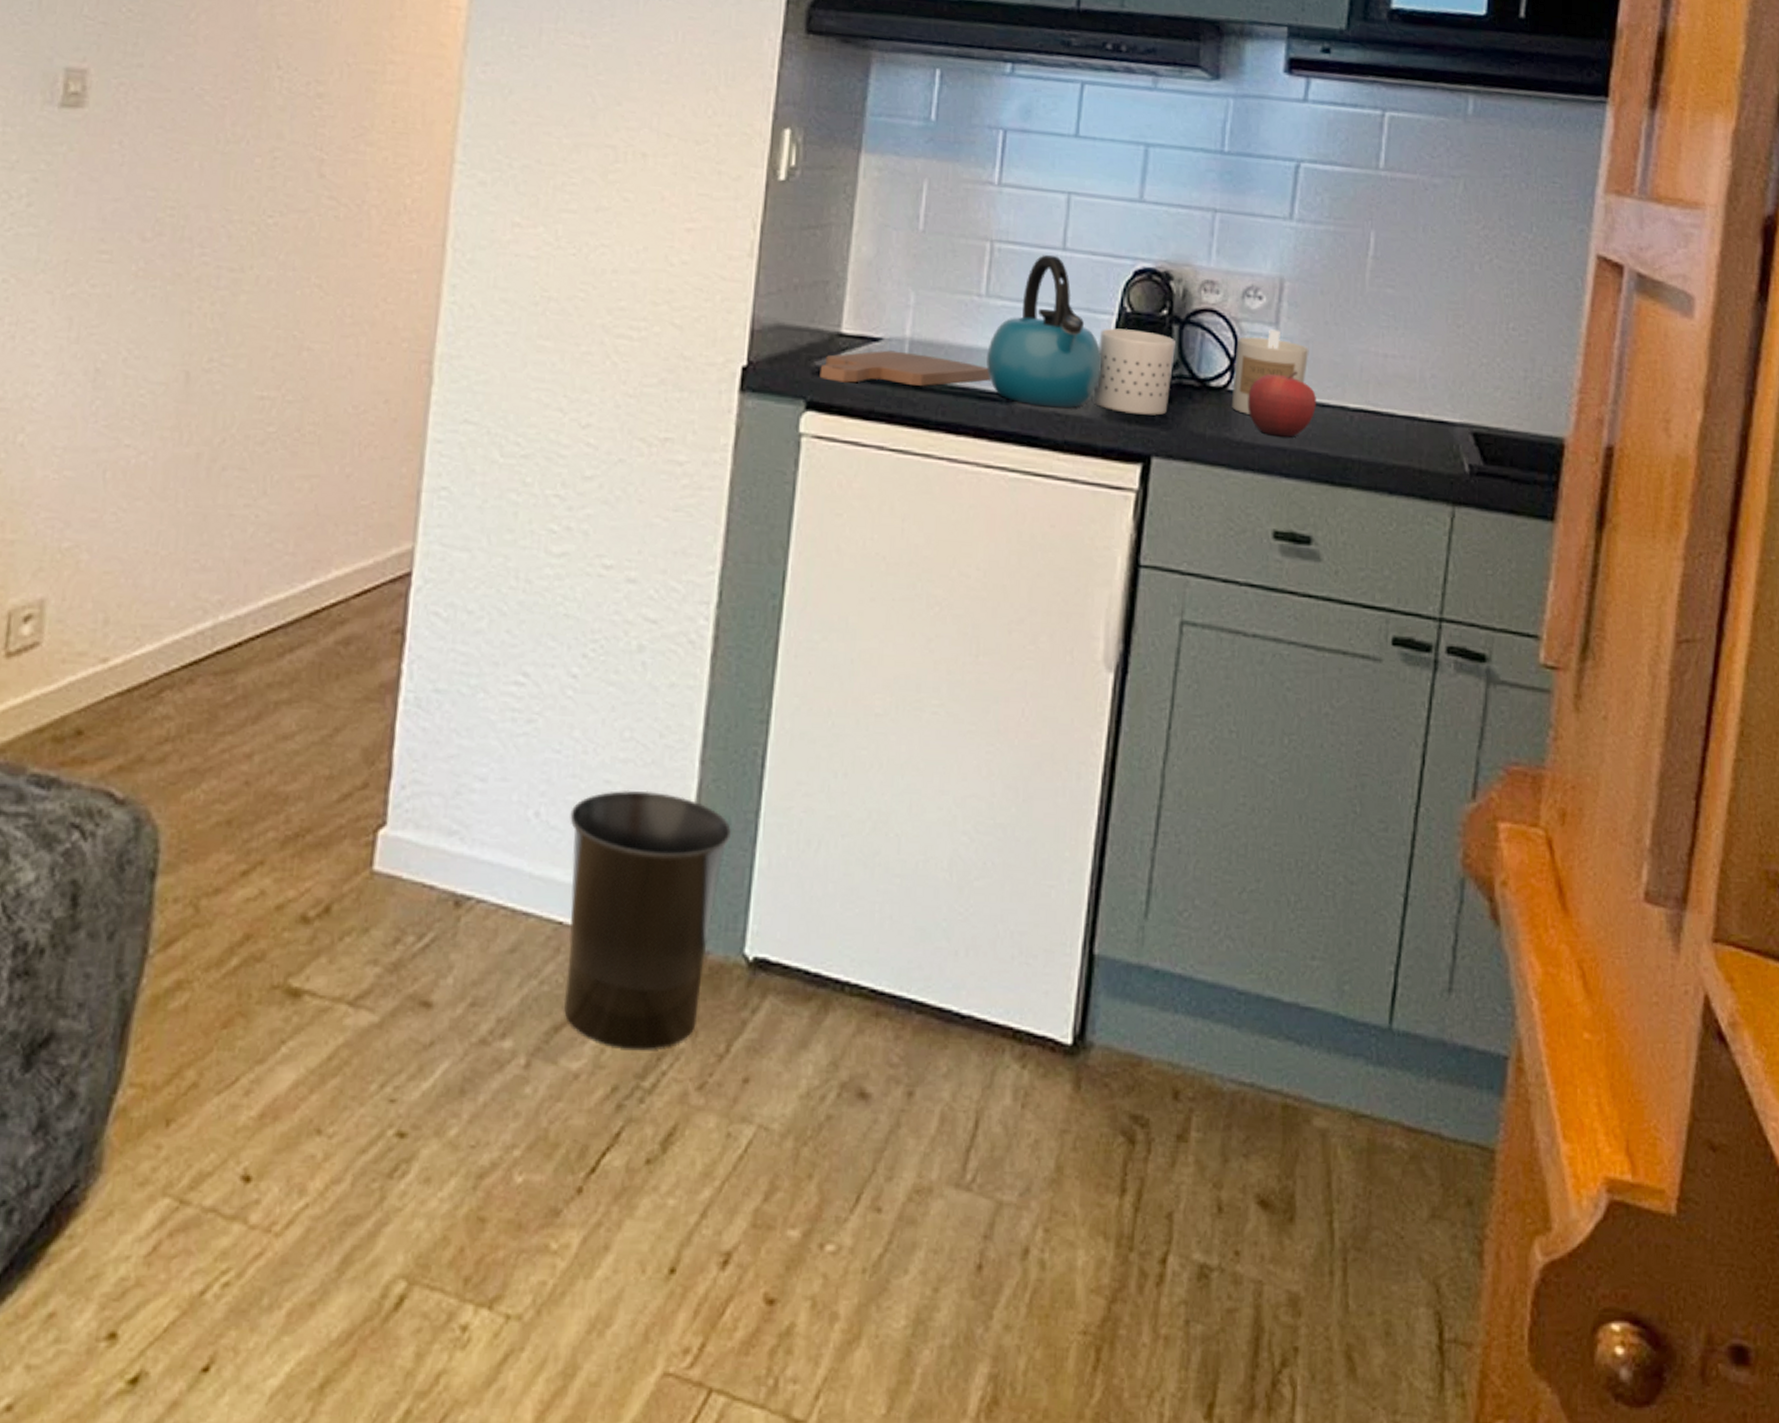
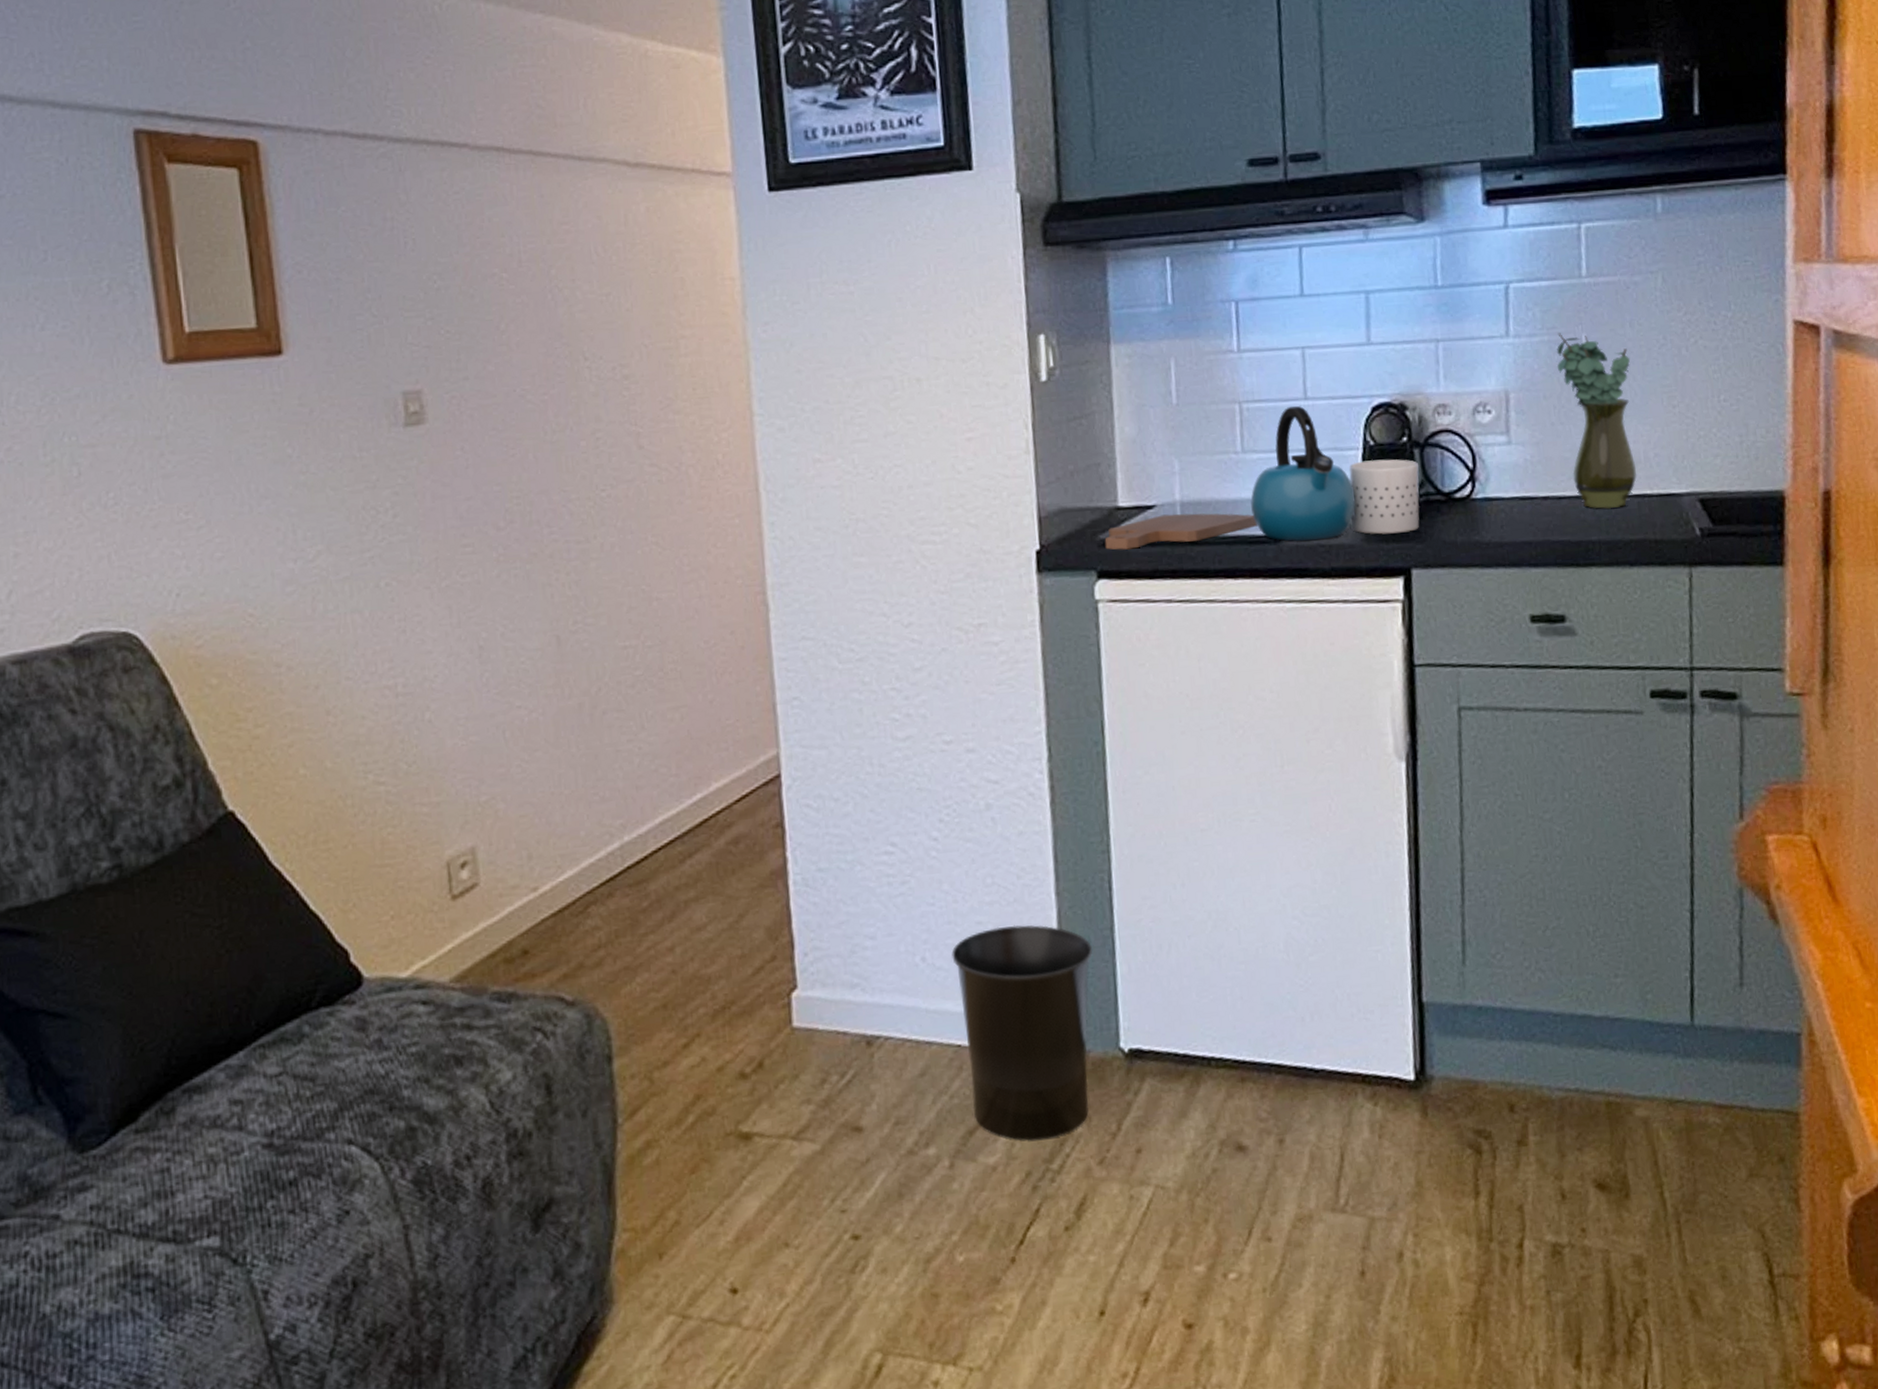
candle: present [1232,329,1309,415] -> none [1474,437,1541,518]
fruit: present [1248,371,1316,438] -> none [1490,472,1554,533]
vase: none [1340,225,1419,427] -> present [1556,333,1638,509]

